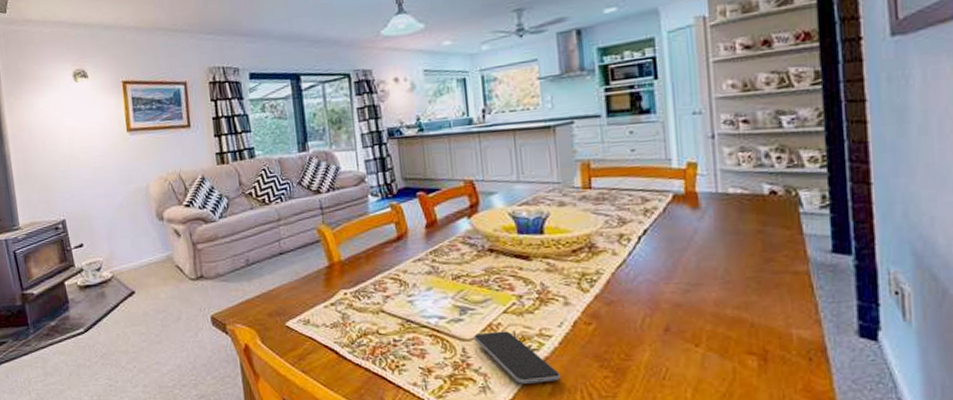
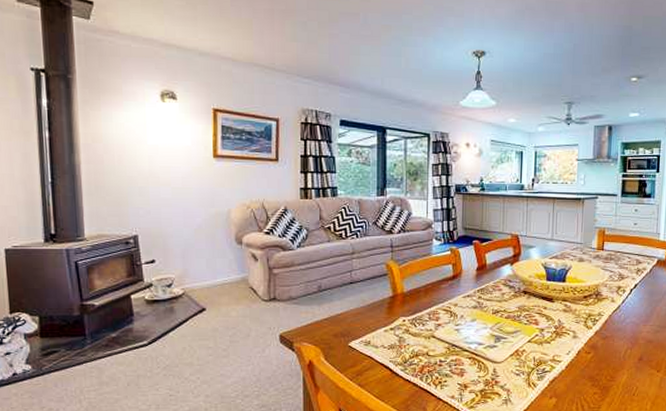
smartphone: present [474,331,560,384] -> none [503,356,563,398]

